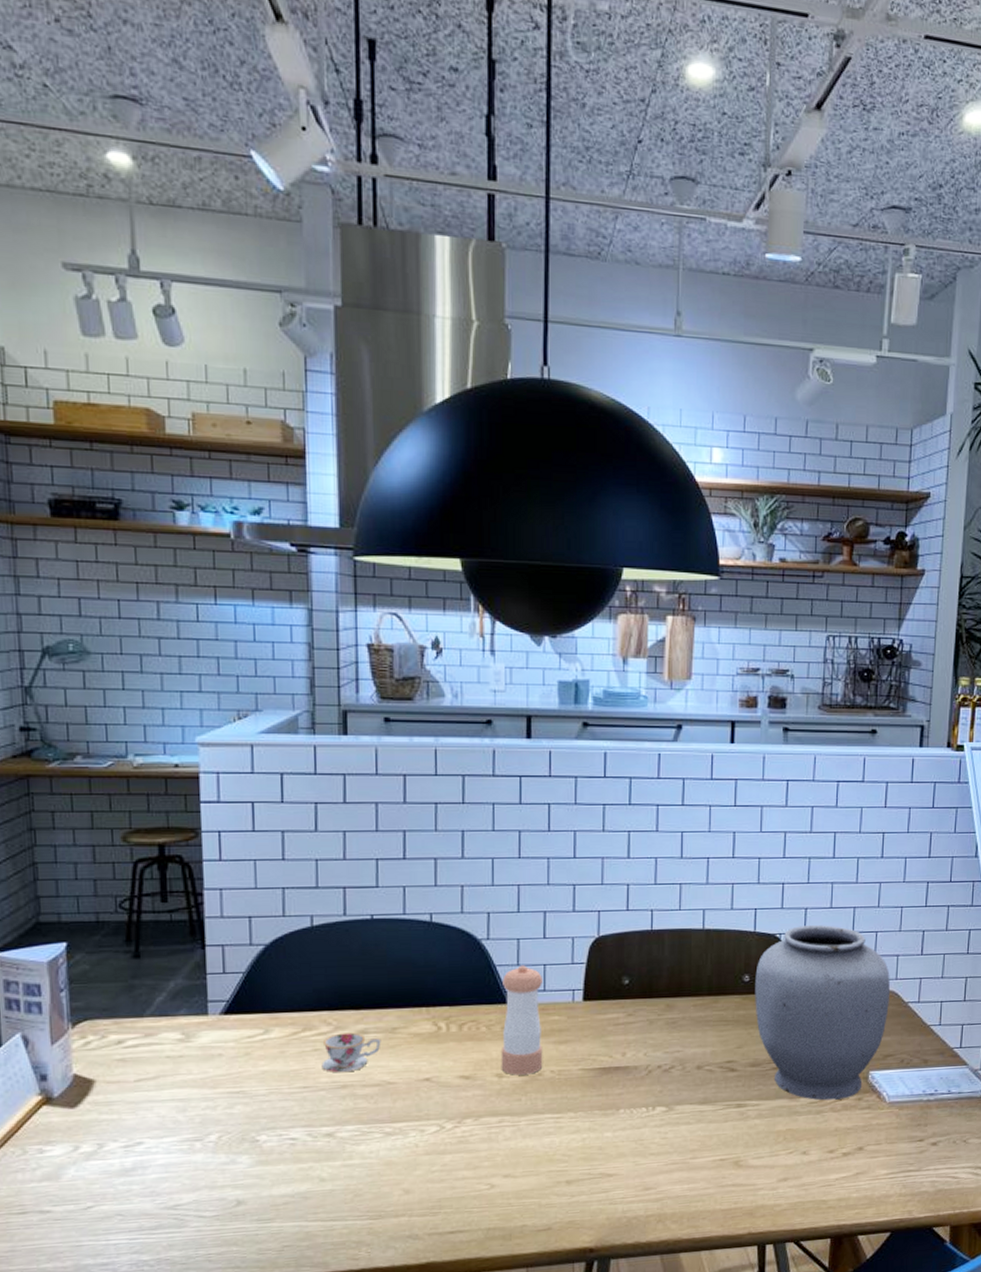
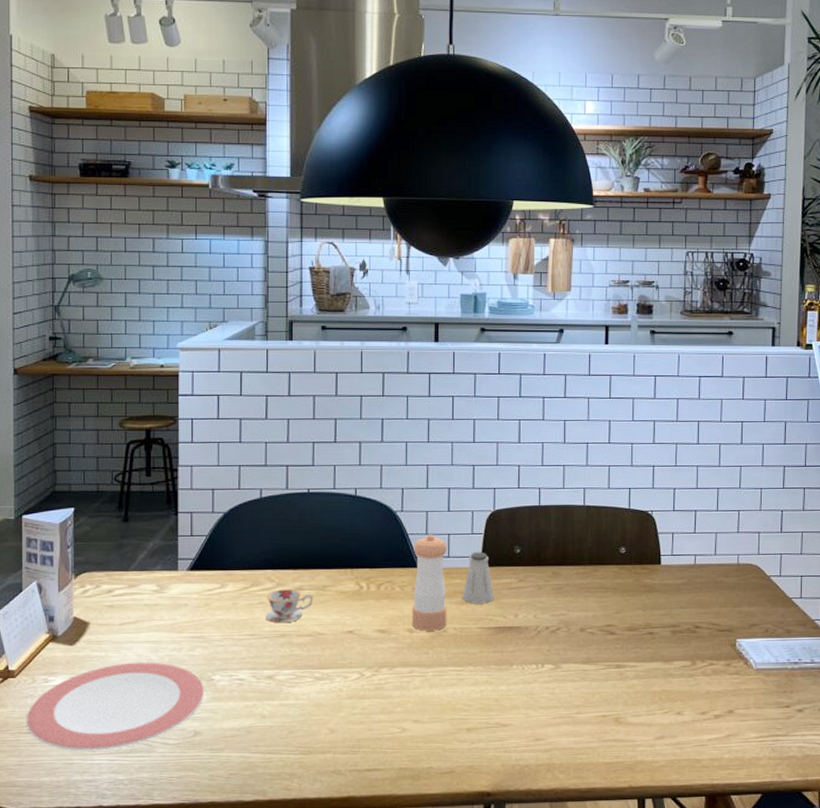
plate: none [16,1123,247,1232] -> present [26,662,204,751]
saltshaker: none [560,983,599,1043] -> present [462,551,495,604]
vase: present [755,925,890,1101] -> none [630,504,753,665]

